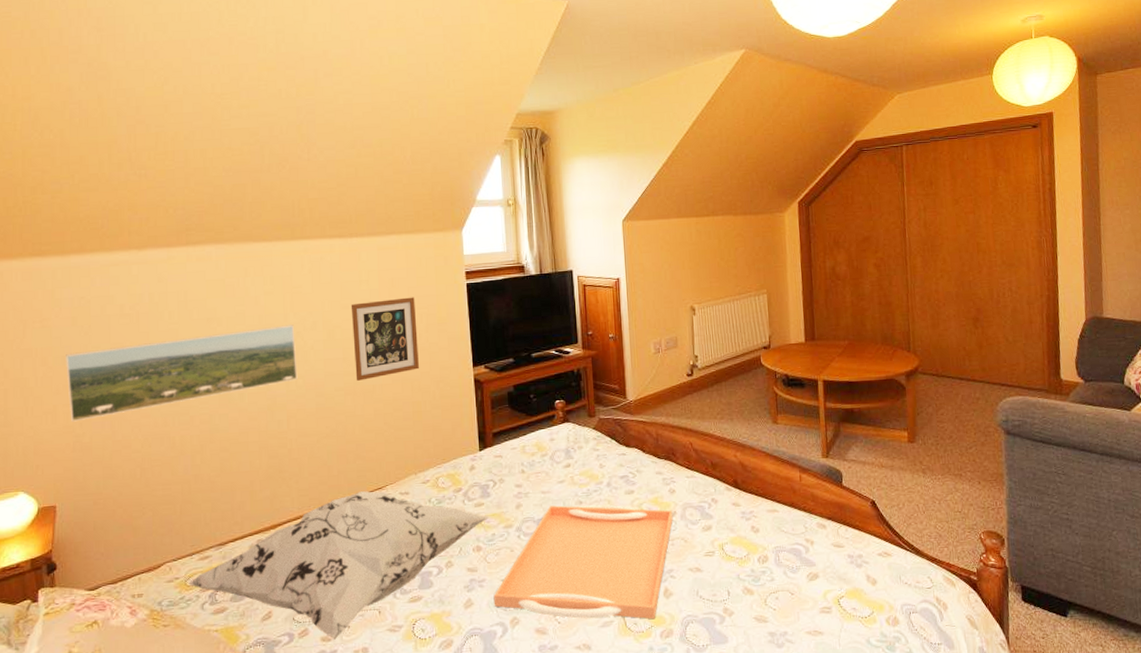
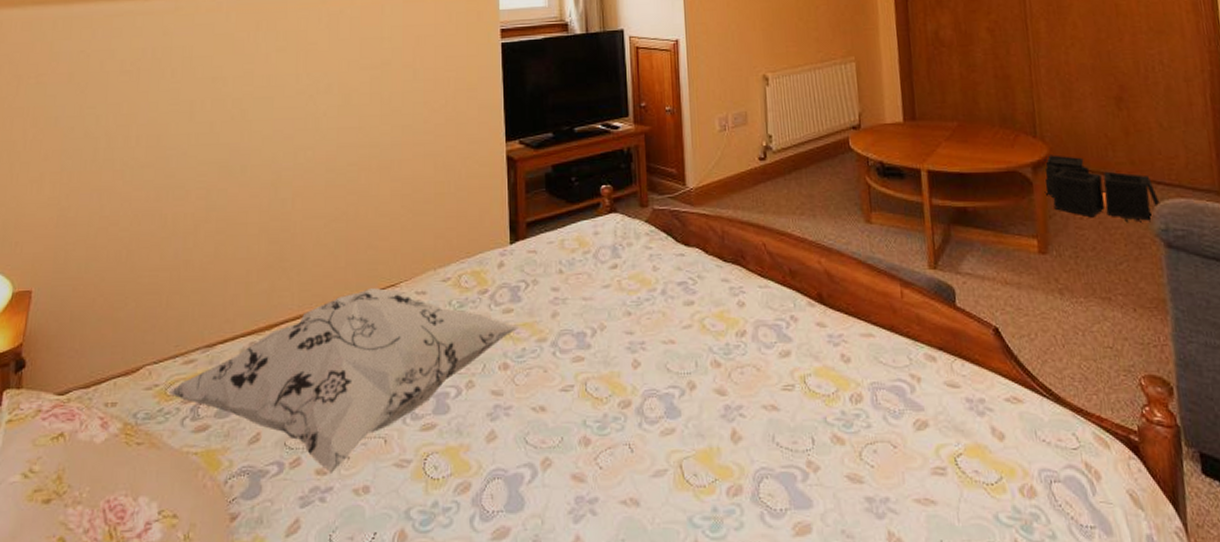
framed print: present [66,325,298,422] -> none [57,87,307,193]
picture frame: present [350,297,419,381] -> none [370,57,444,154]
serving tray: present [493,504,673,620] -> none [521,316,743,471]
storage bin: none [914,365,1003,417] -> present [1043,155,1160,223]

